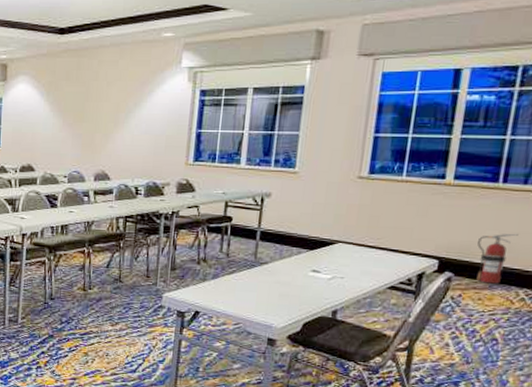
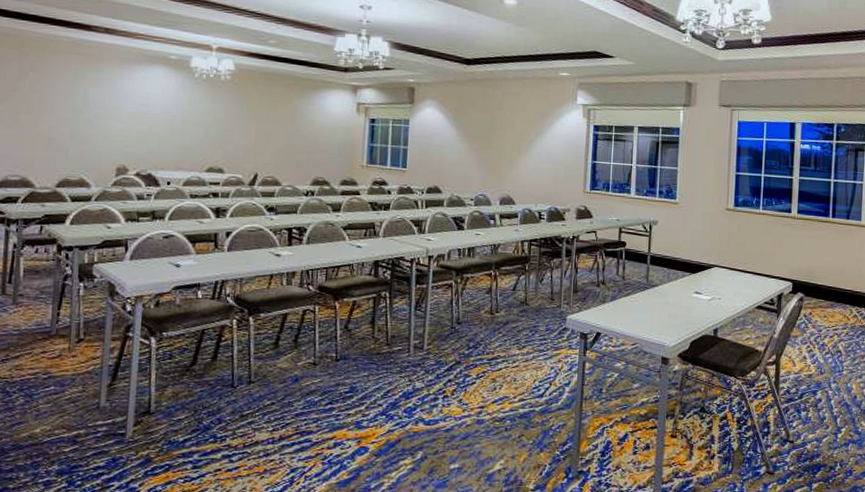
fire extinguisher: present [476,233,519,284] -> none [819,259,847,303]

